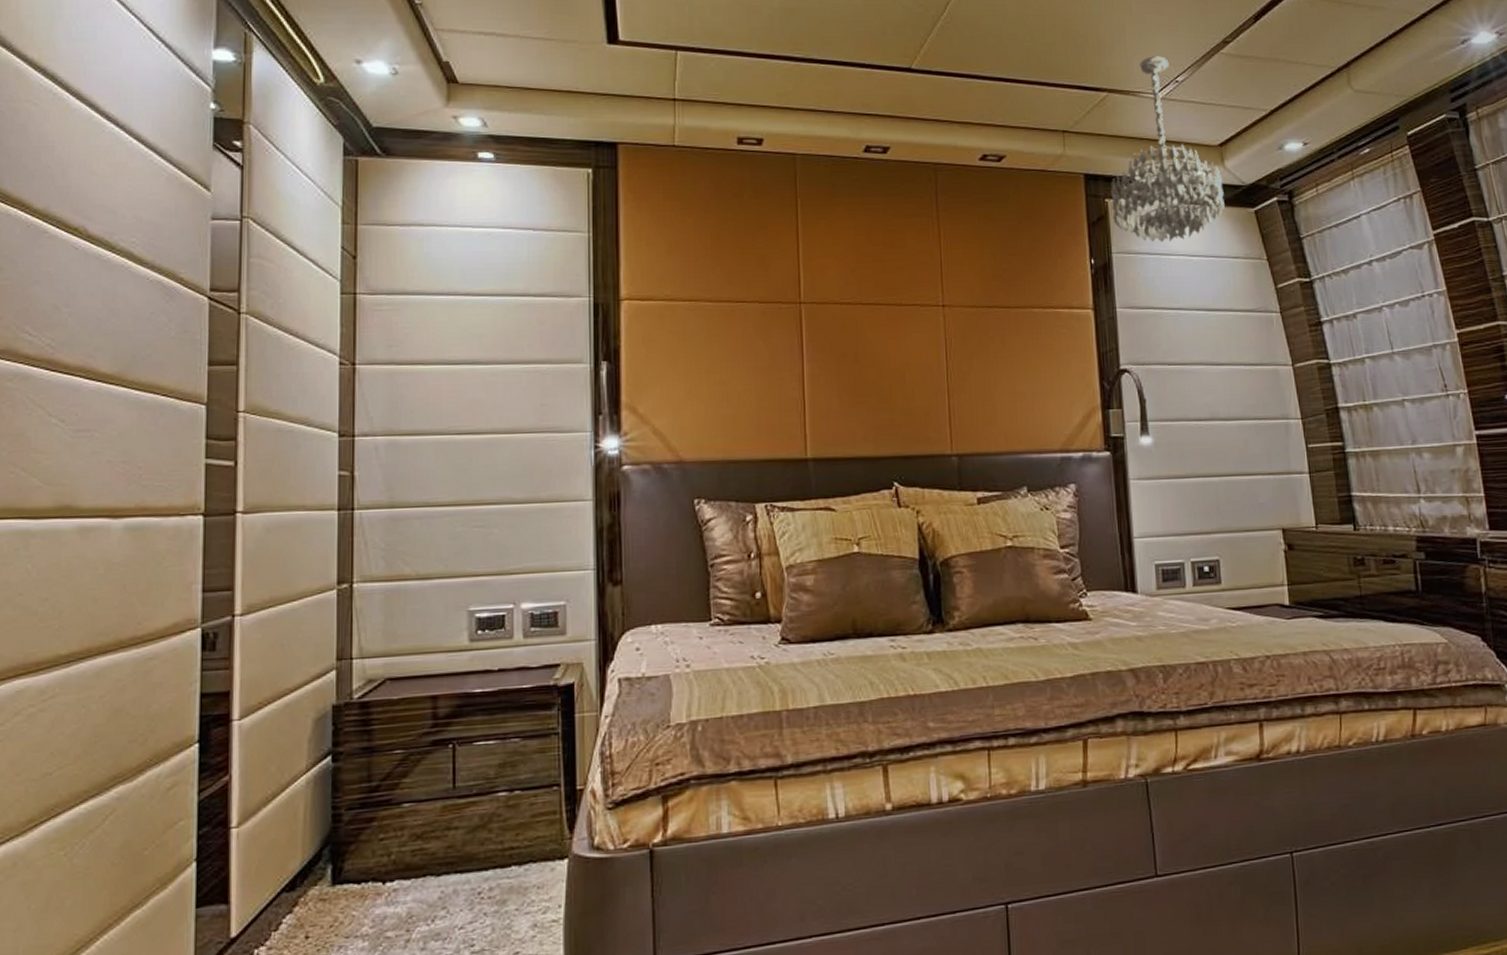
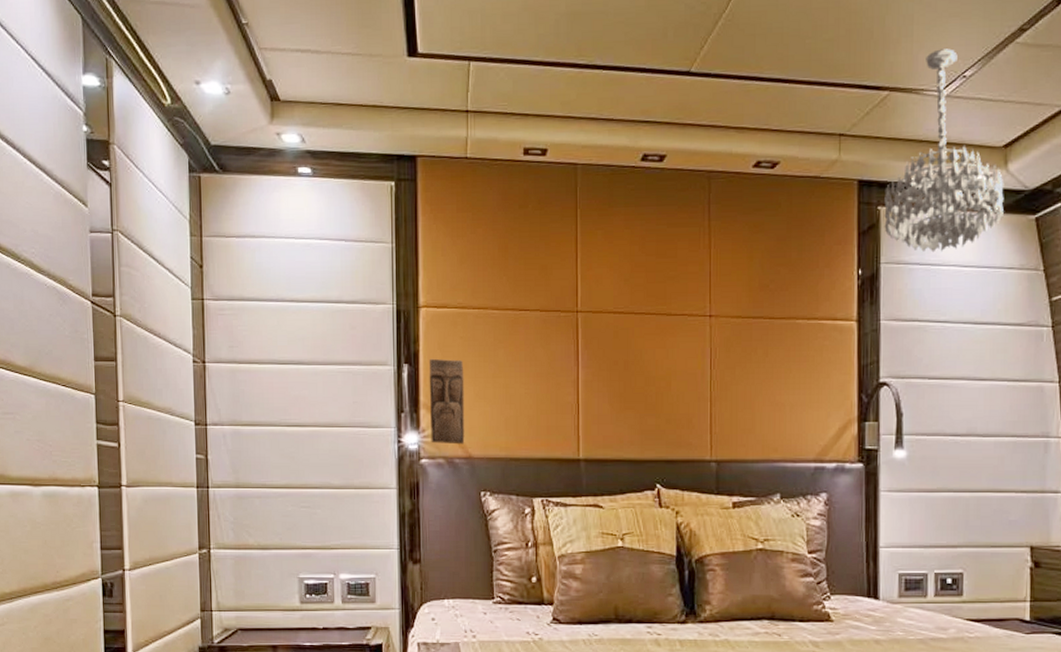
mask: none [631,354,675,448] -> present [429,358,465,445]

